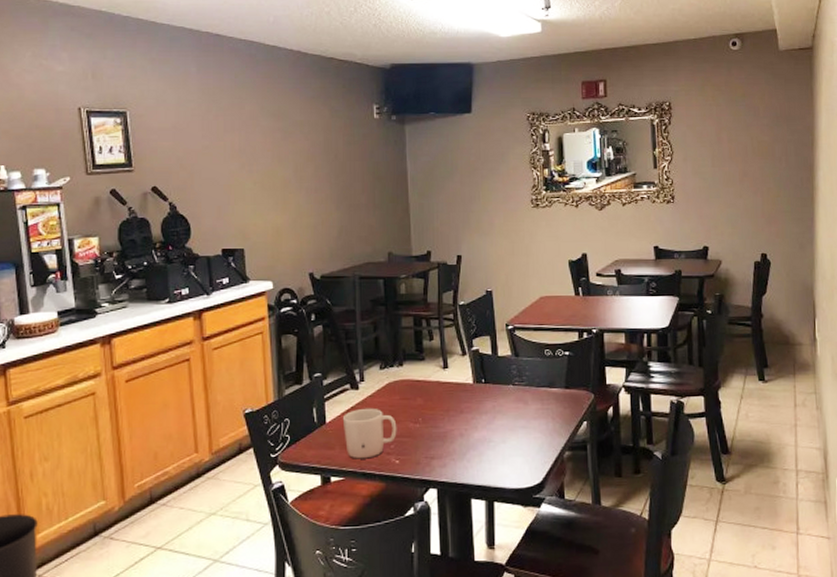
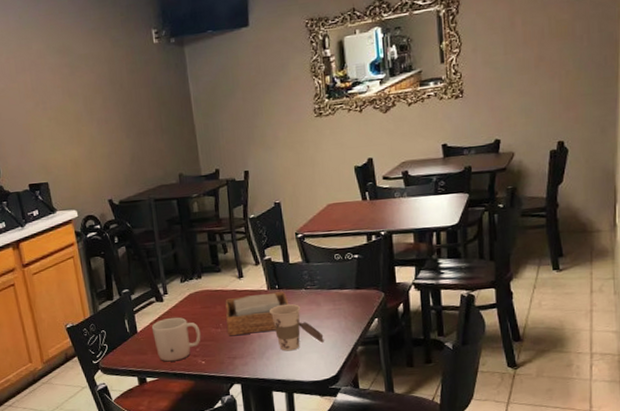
napkin holder: none [426,386,495,433] -> present [225,291,289,336]
cup: none [474,400,530,453] -> present [269,303,324,351]

